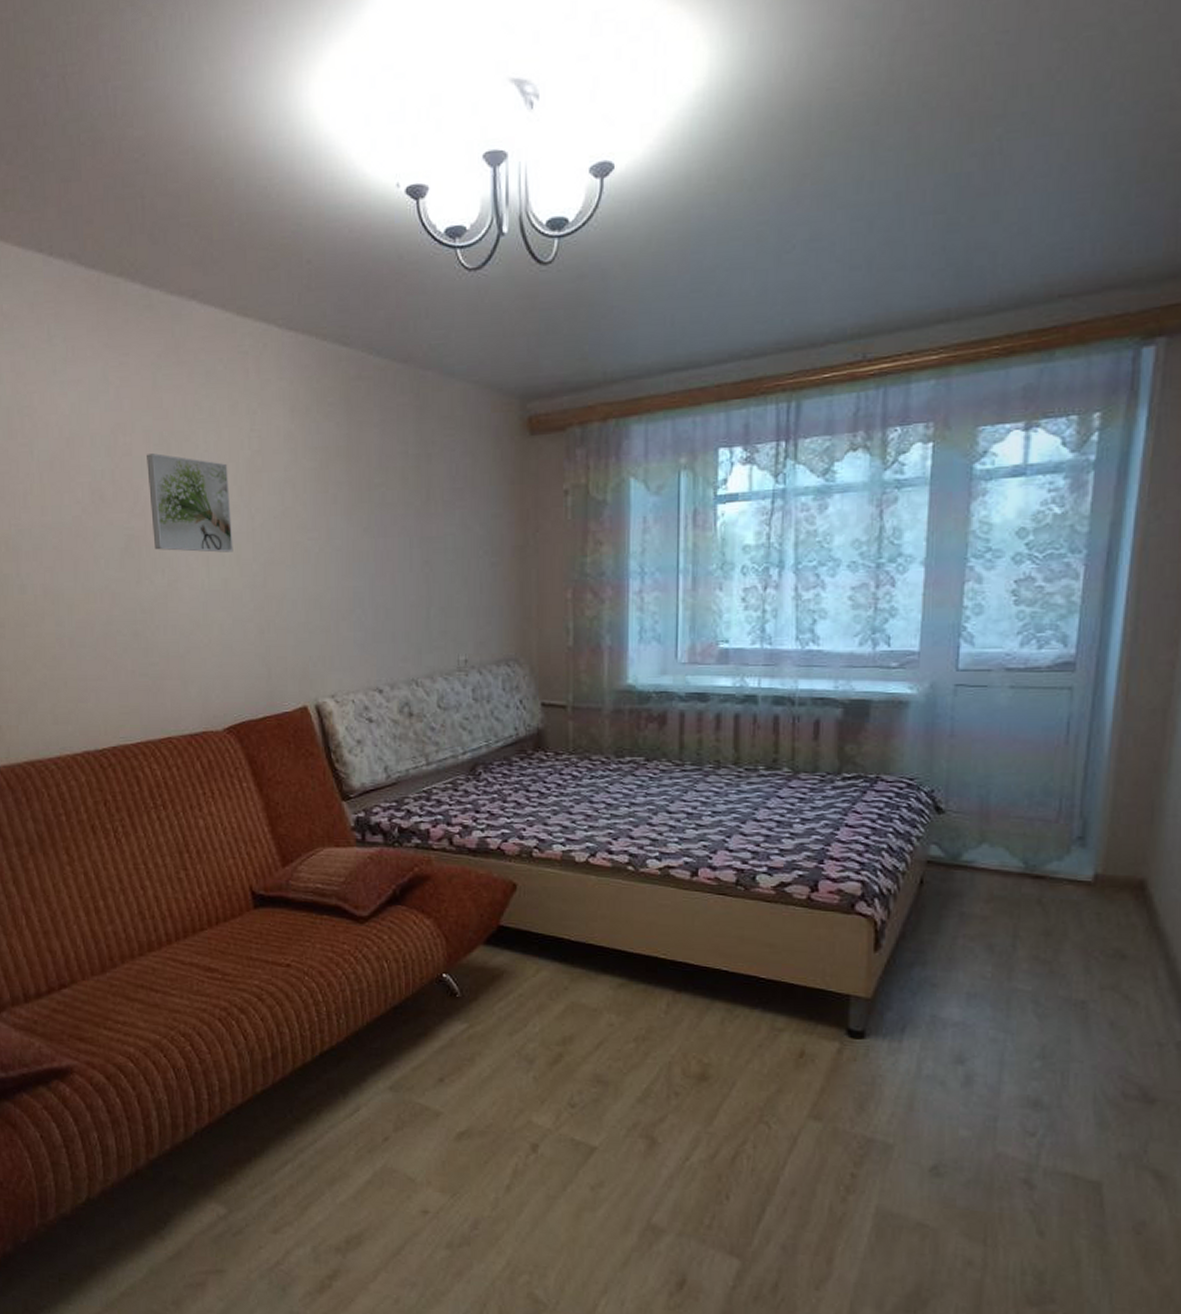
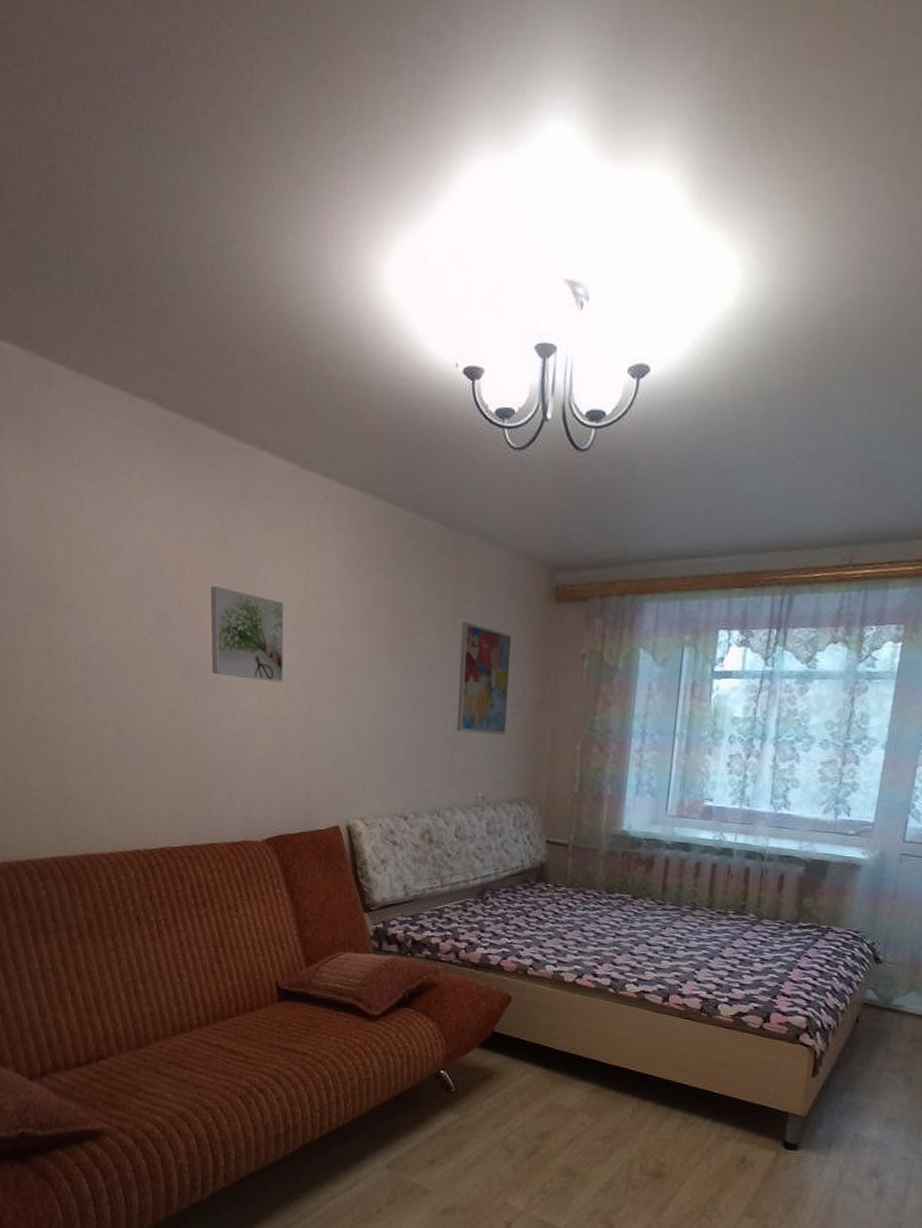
wall art: none [426,466,485,590] -> present [456,622,512,735]

